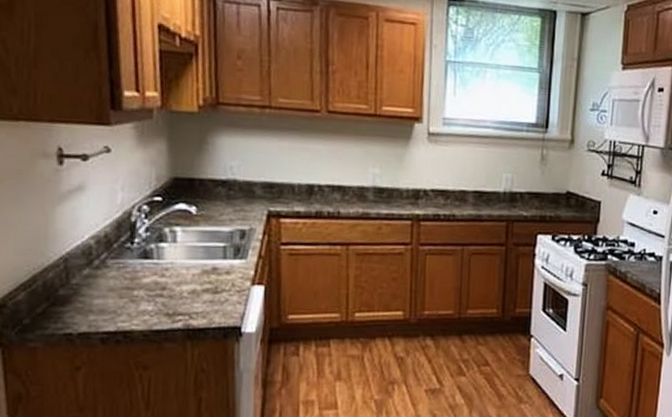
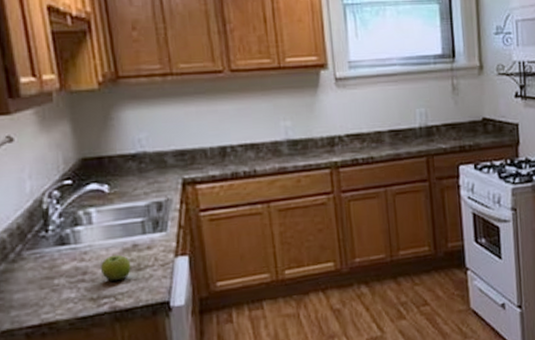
fruit: none [178,275,209,300] -> present [100,254,131,282]

